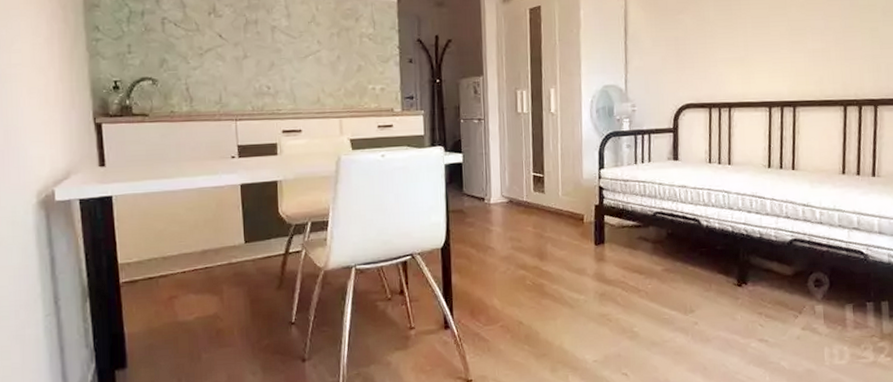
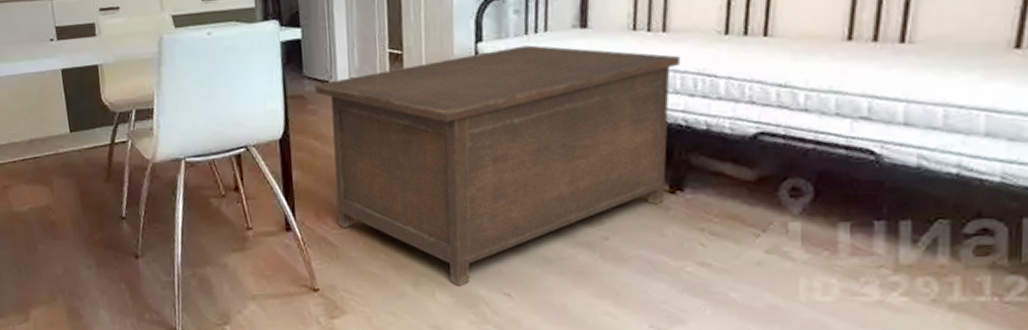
cabinet: none [473,172,741,370] -> present [315,45,681,287]

